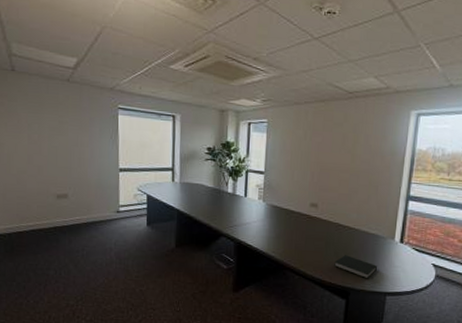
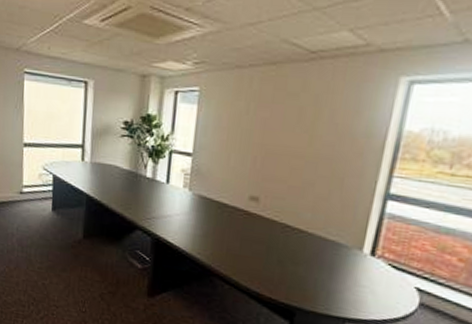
book: present [334,255,377,279] -> none [276,265,335,299]

